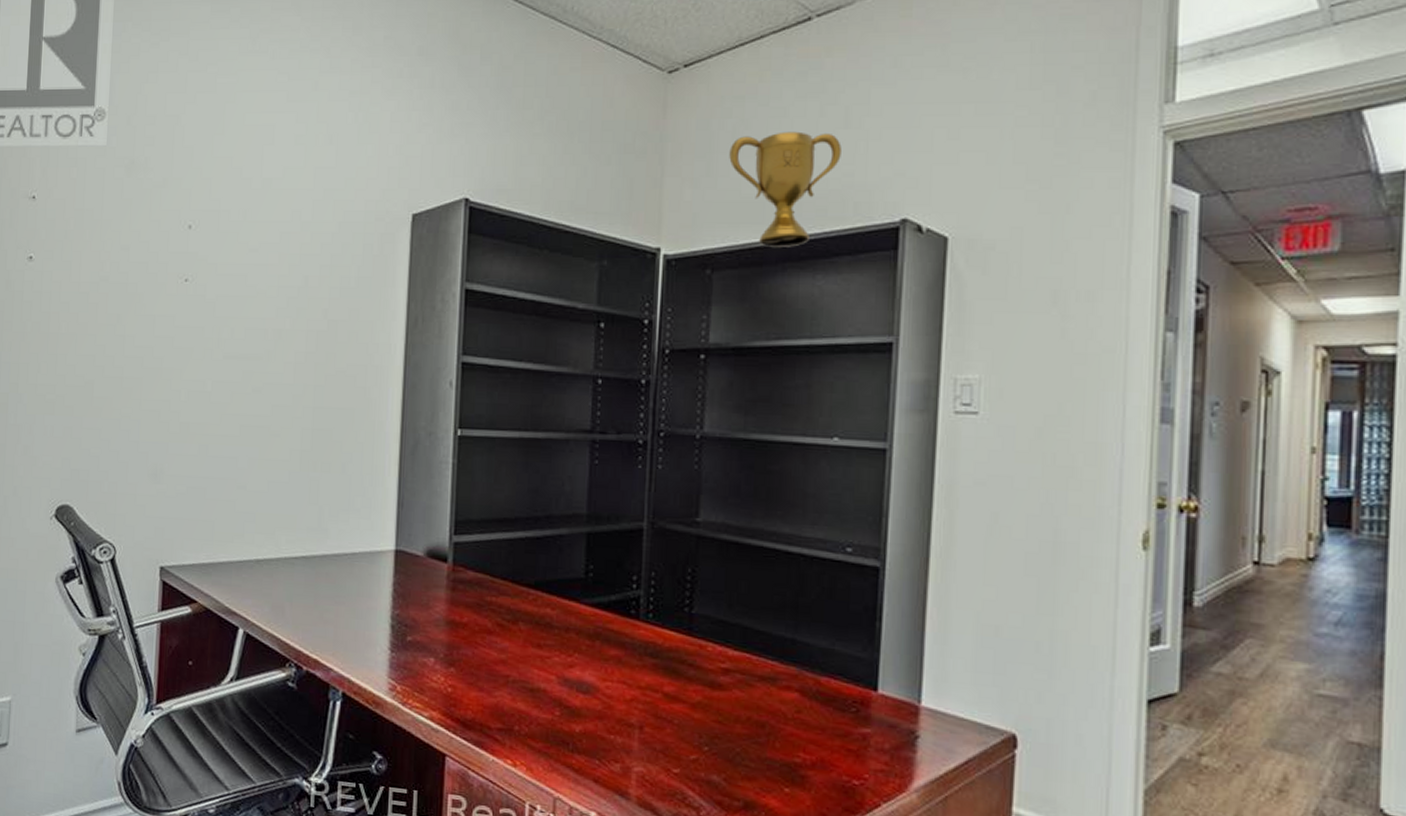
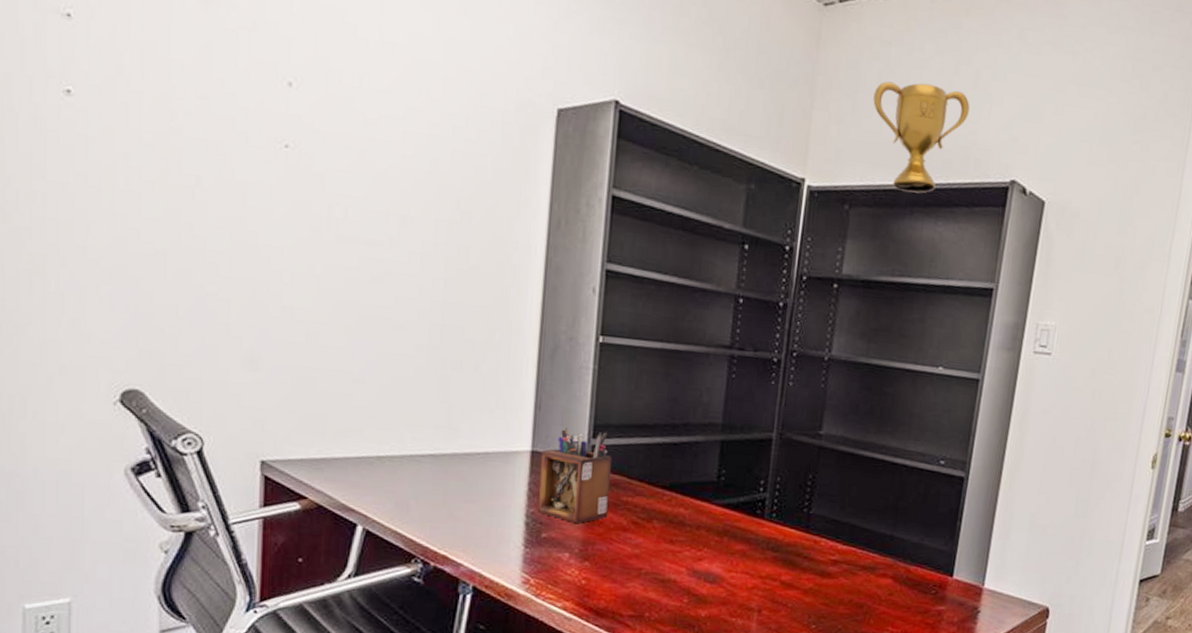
desk organizer: none [402,524,475,626] -> present [538,427,613,523]

